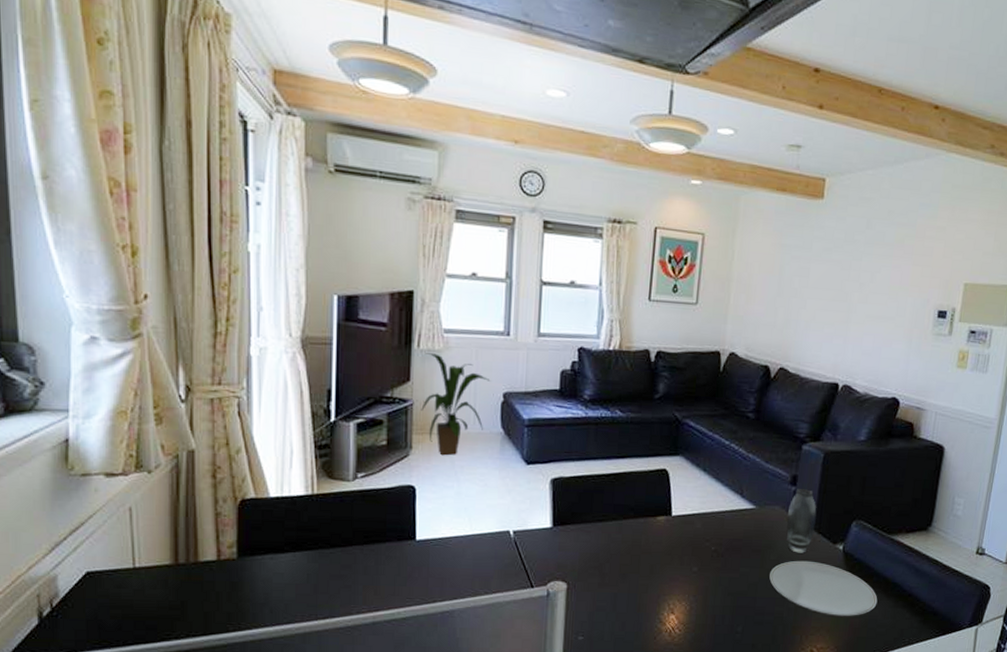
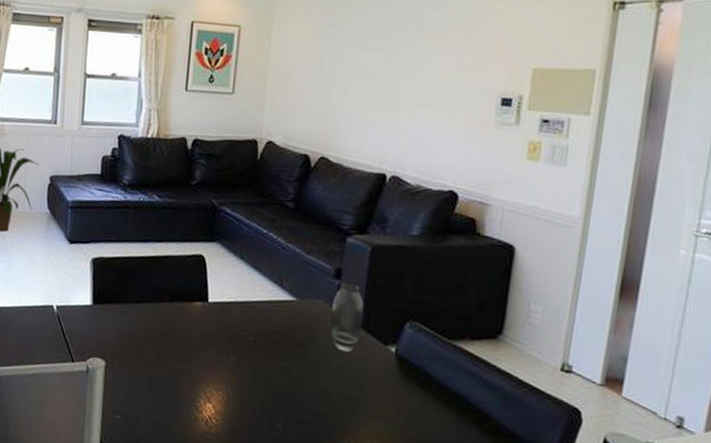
plate: present [769,560,878,617] -> none [312,359,439,428]

